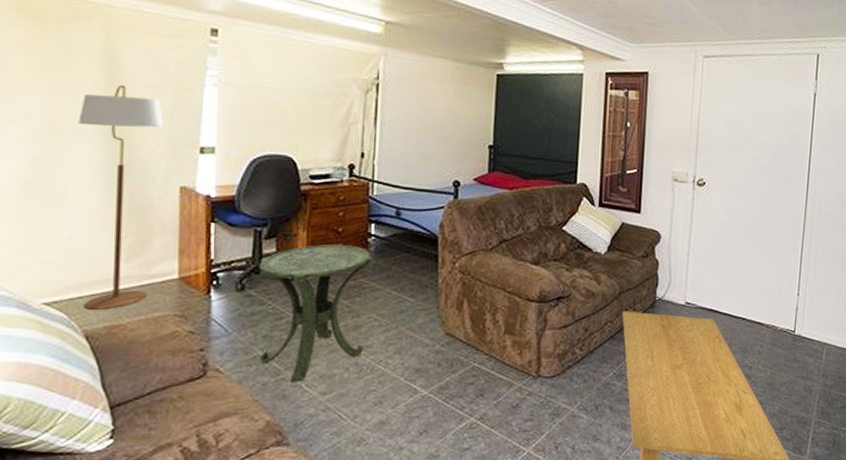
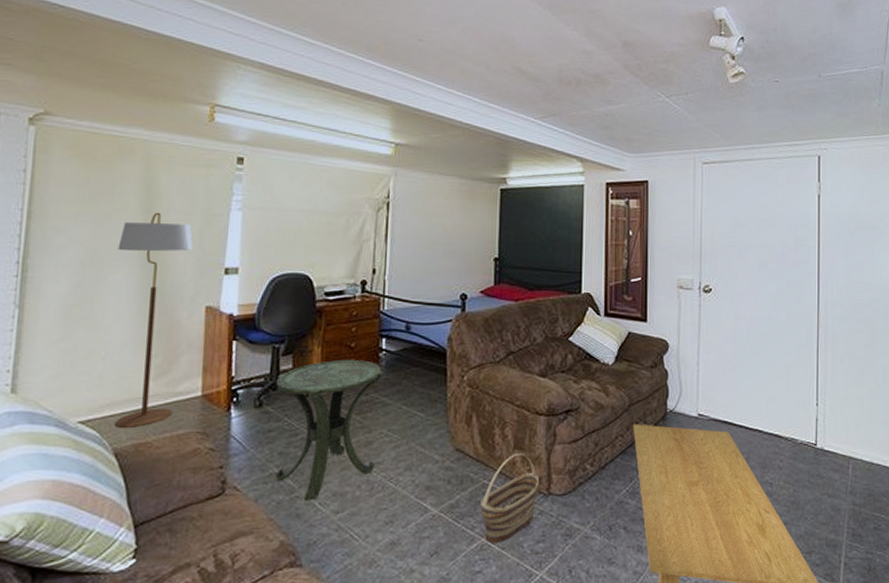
basket: none [470,338,530,422] -> present [480,454,540,543]

